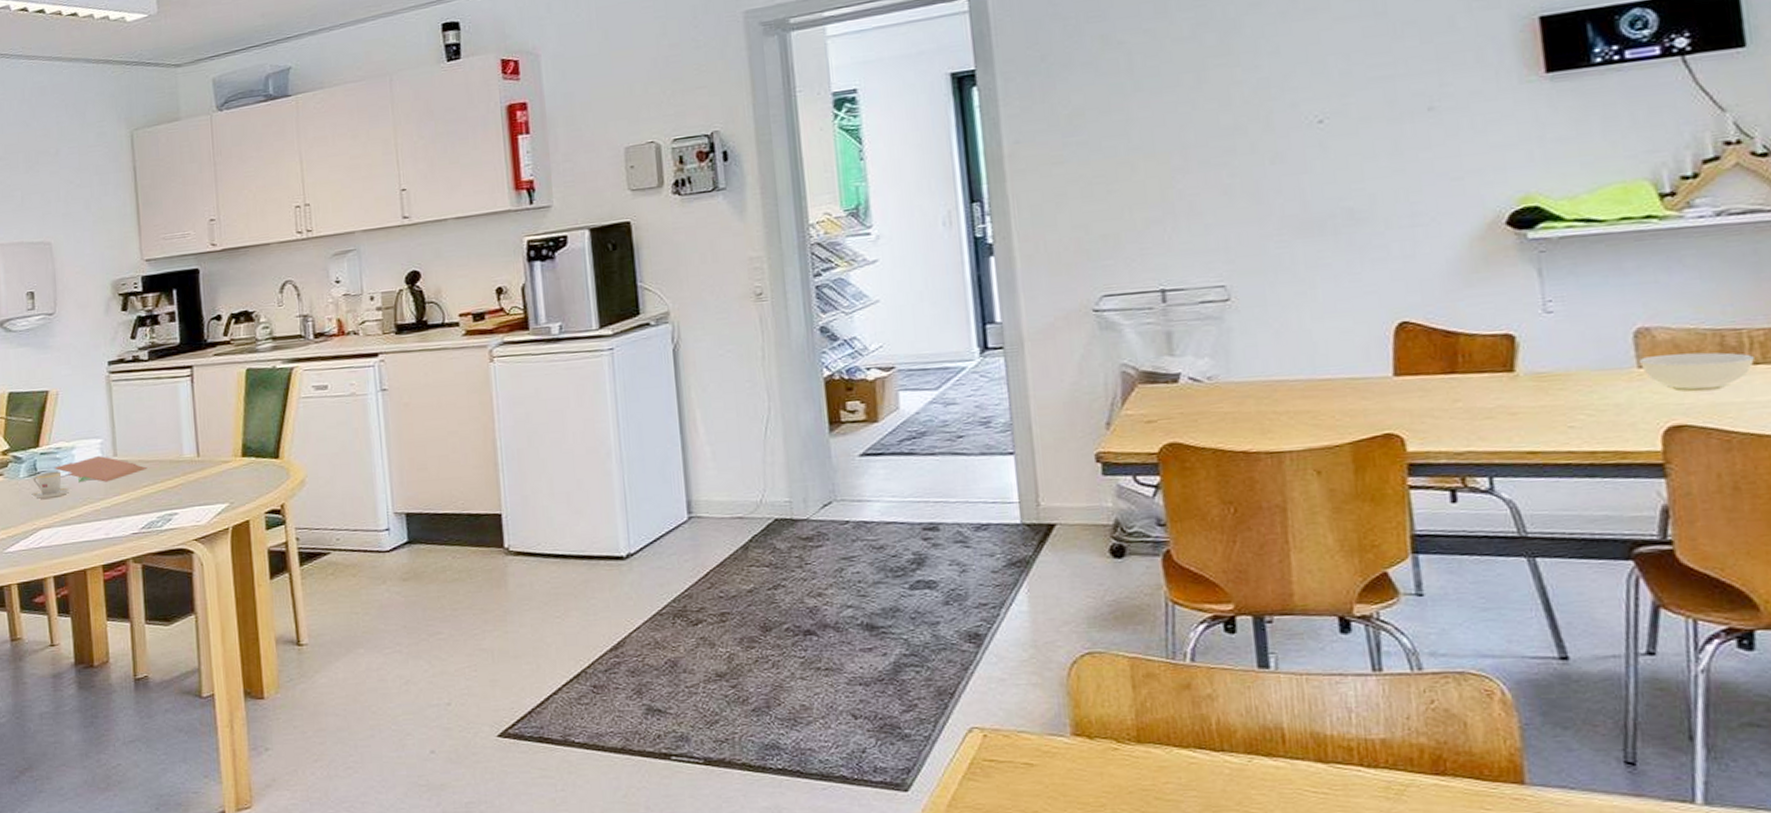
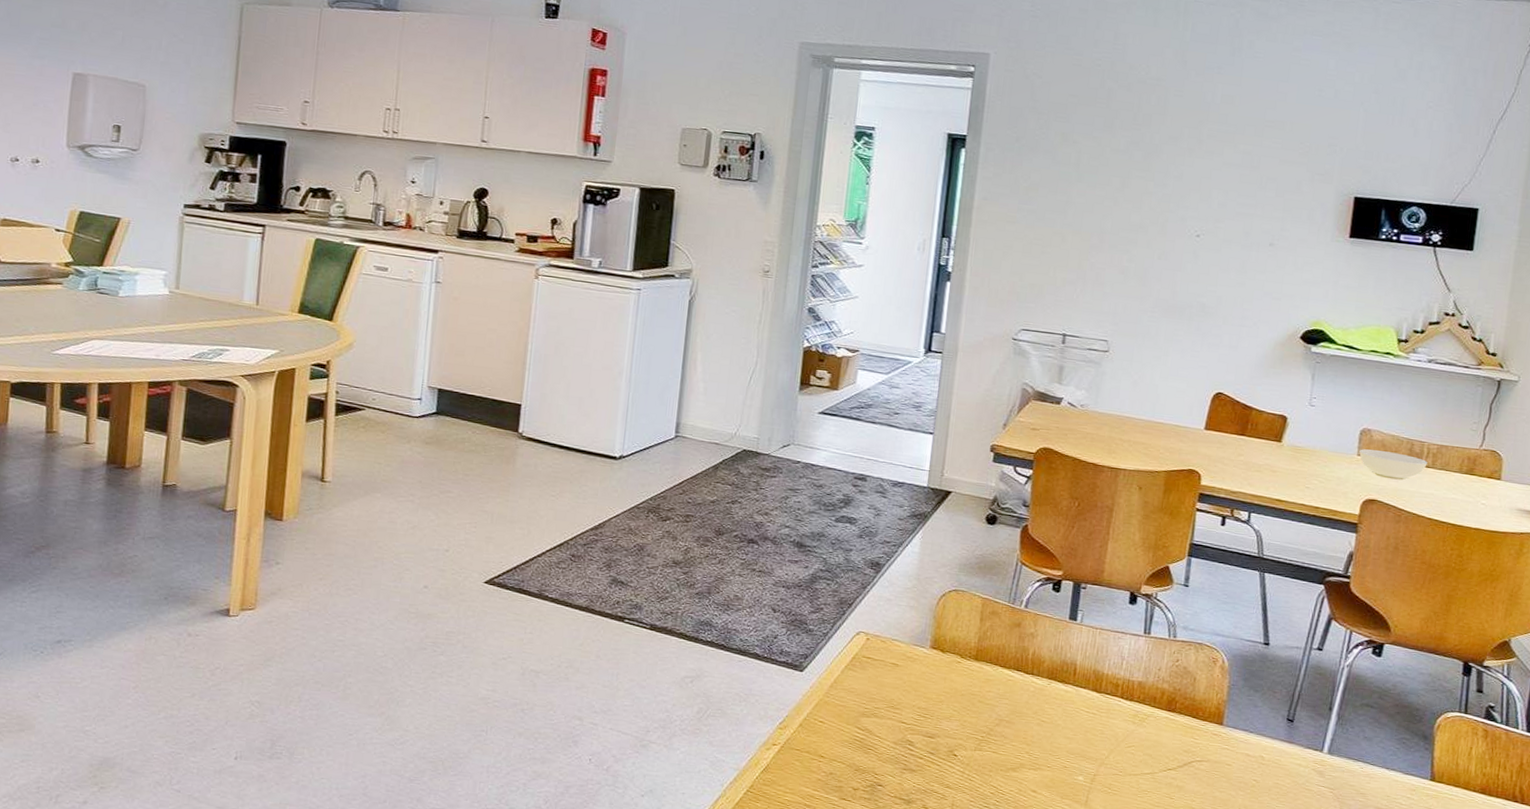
teacup: present [31,471,71,500] -> none [88,290,129,315]
papers: present [55,456,148,483] -> none [116,285,207,311]

